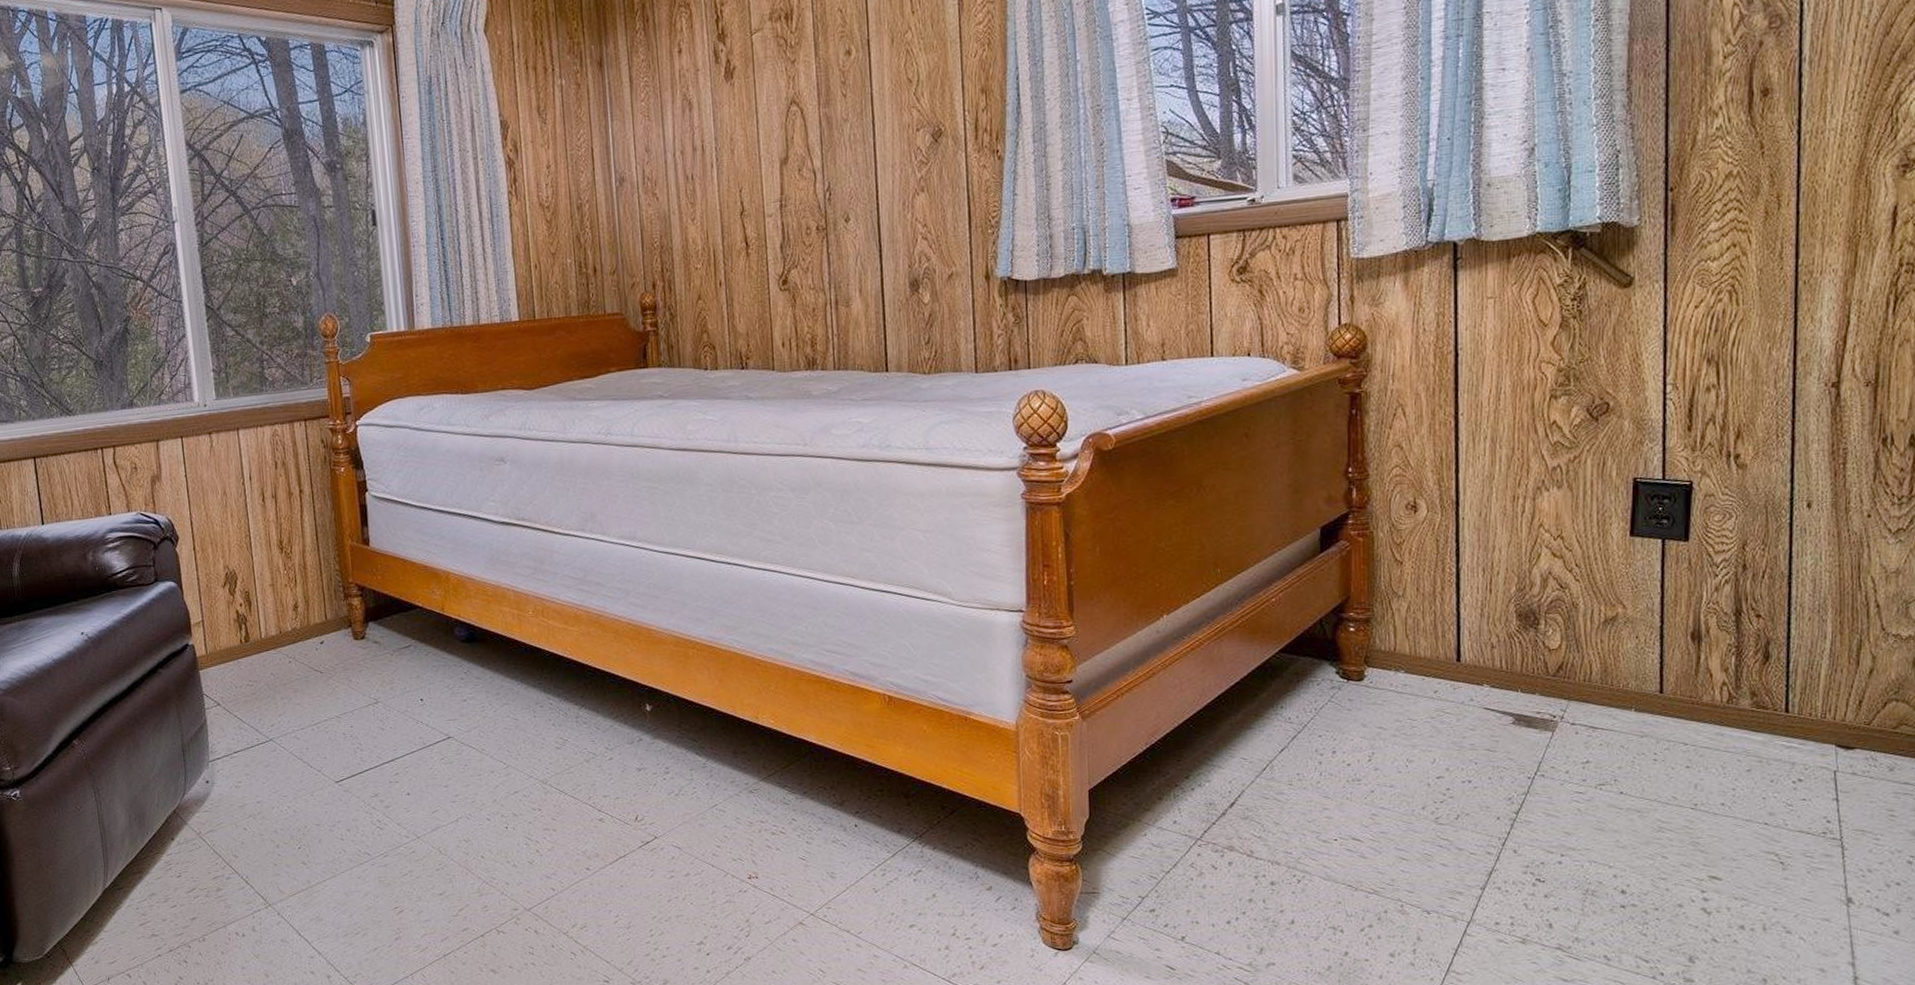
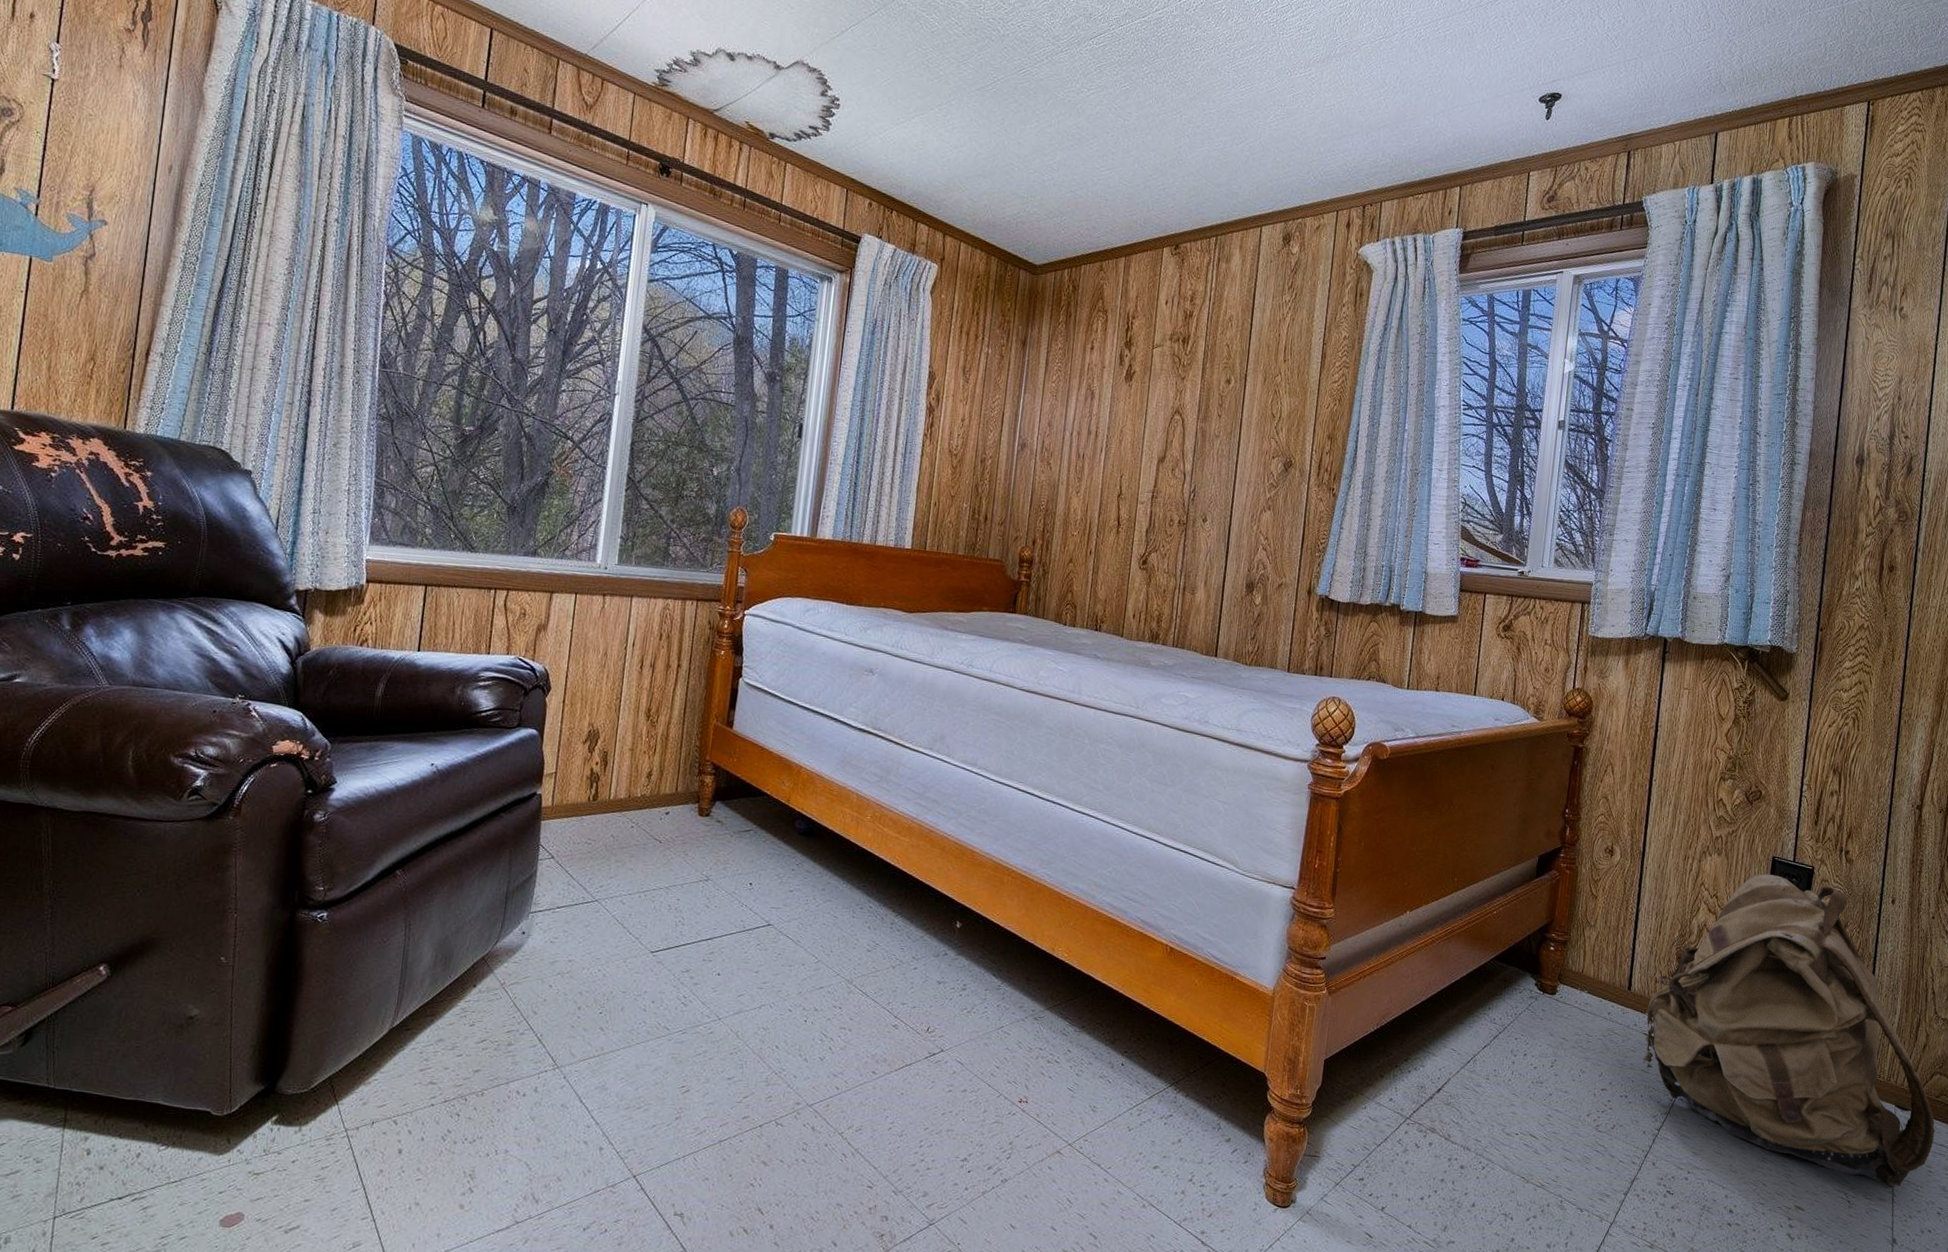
backpack: none [1485,499,1894,842] -> present [1643,874,1935,1189]

